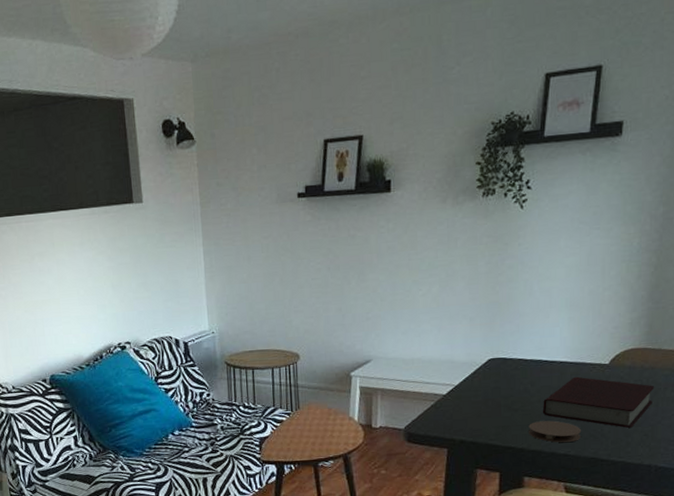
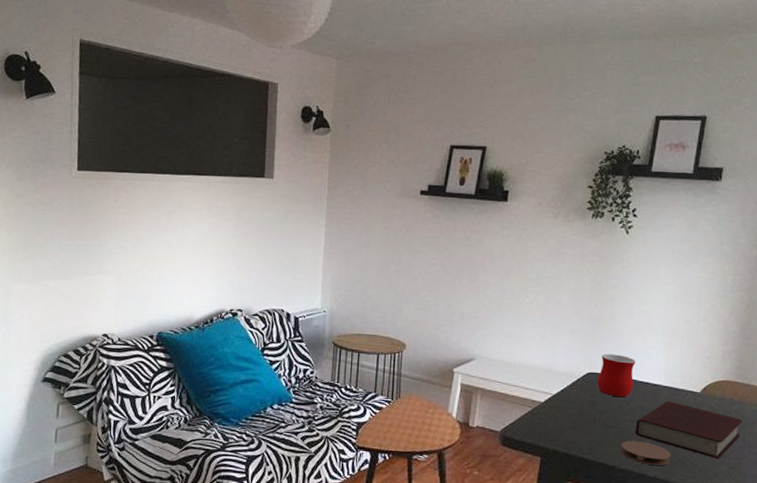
mug: none [500,336,540,380] -> present [597,353,637,398]

